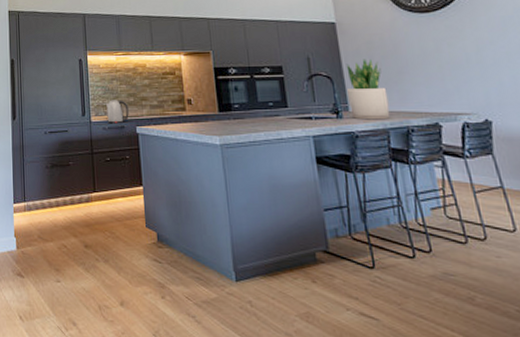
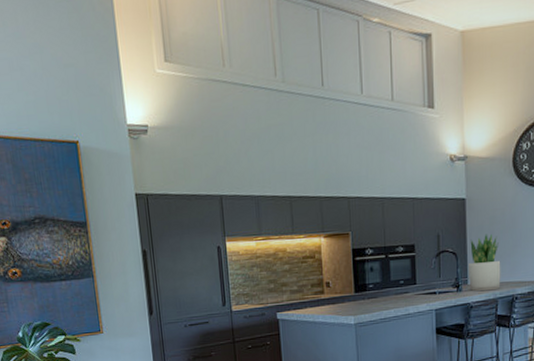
kettle: present [106,100,129,124] -> none [247,287,270,312]

